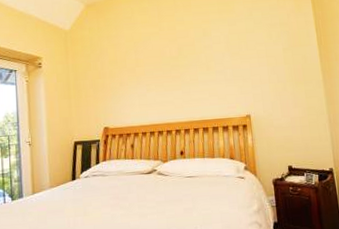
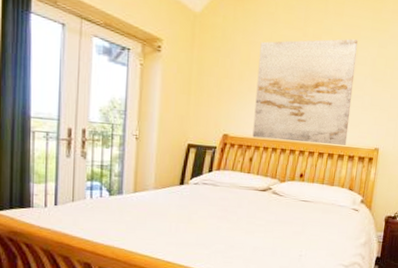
wall art: none [124,24,219,126] -> present [252,38,358,145]

